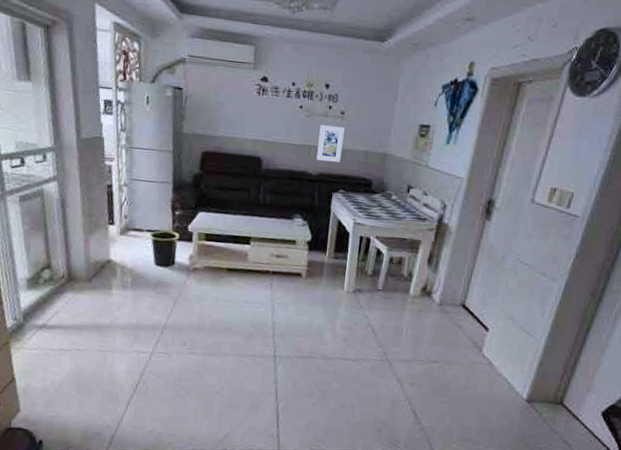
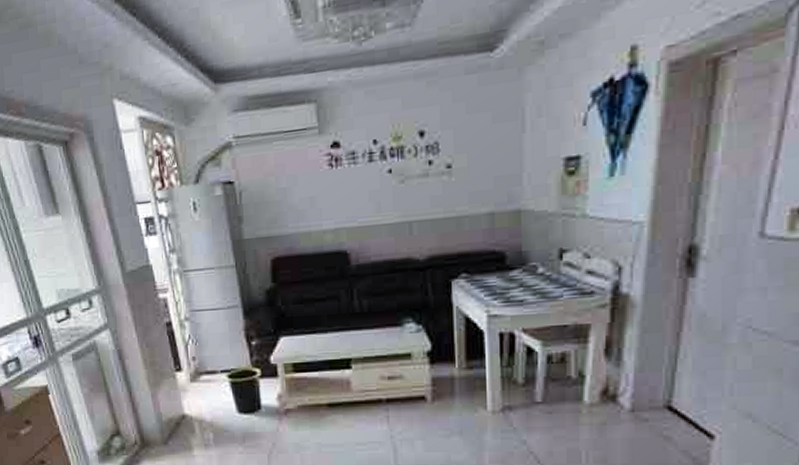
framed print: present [316,124,345,162] -> none [420,185,456,239]

